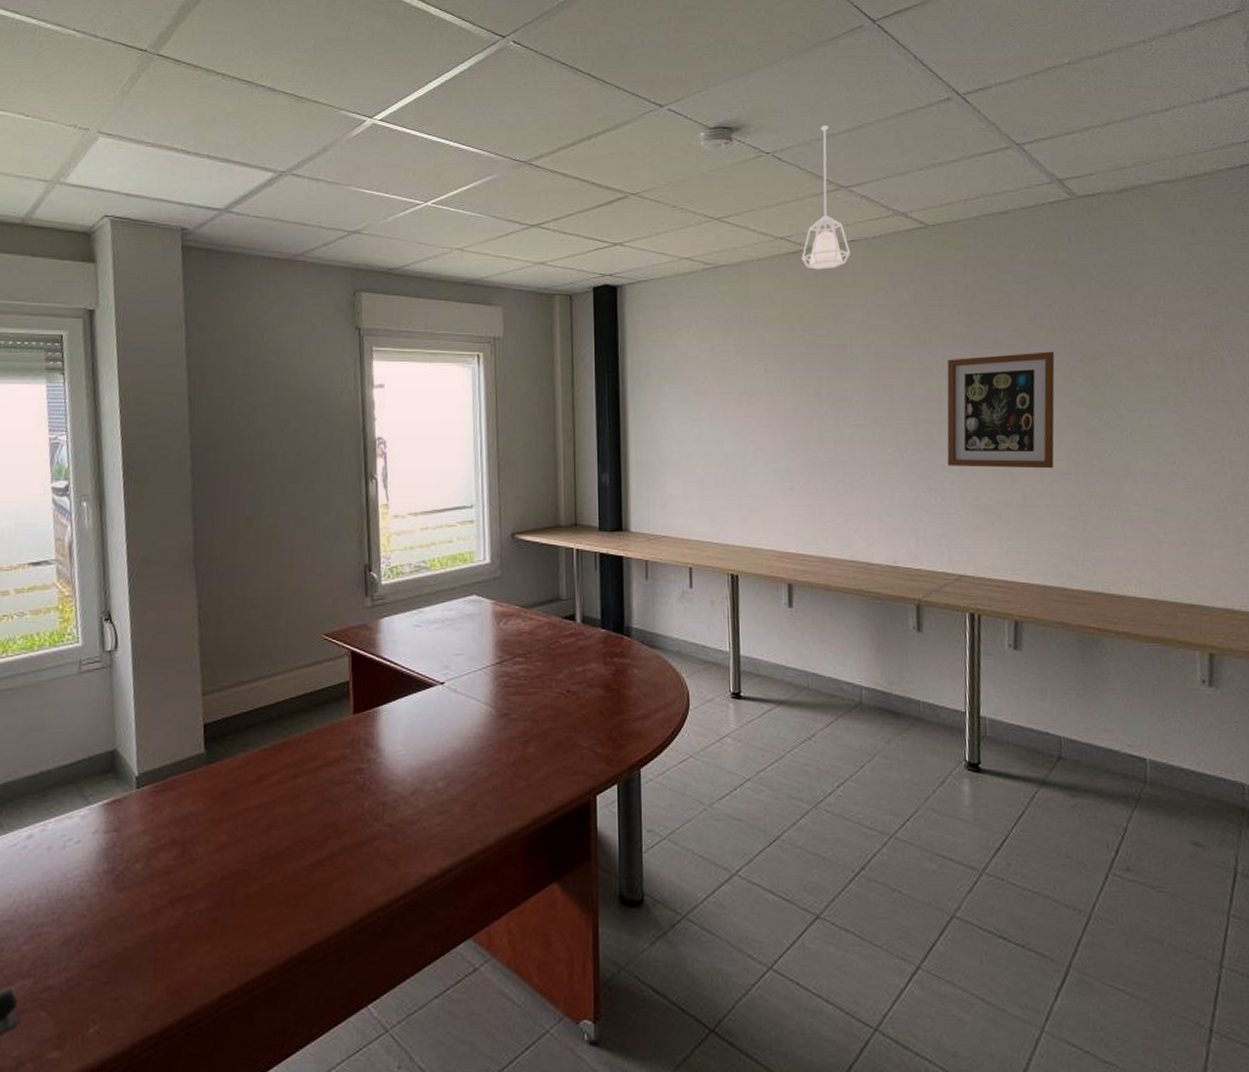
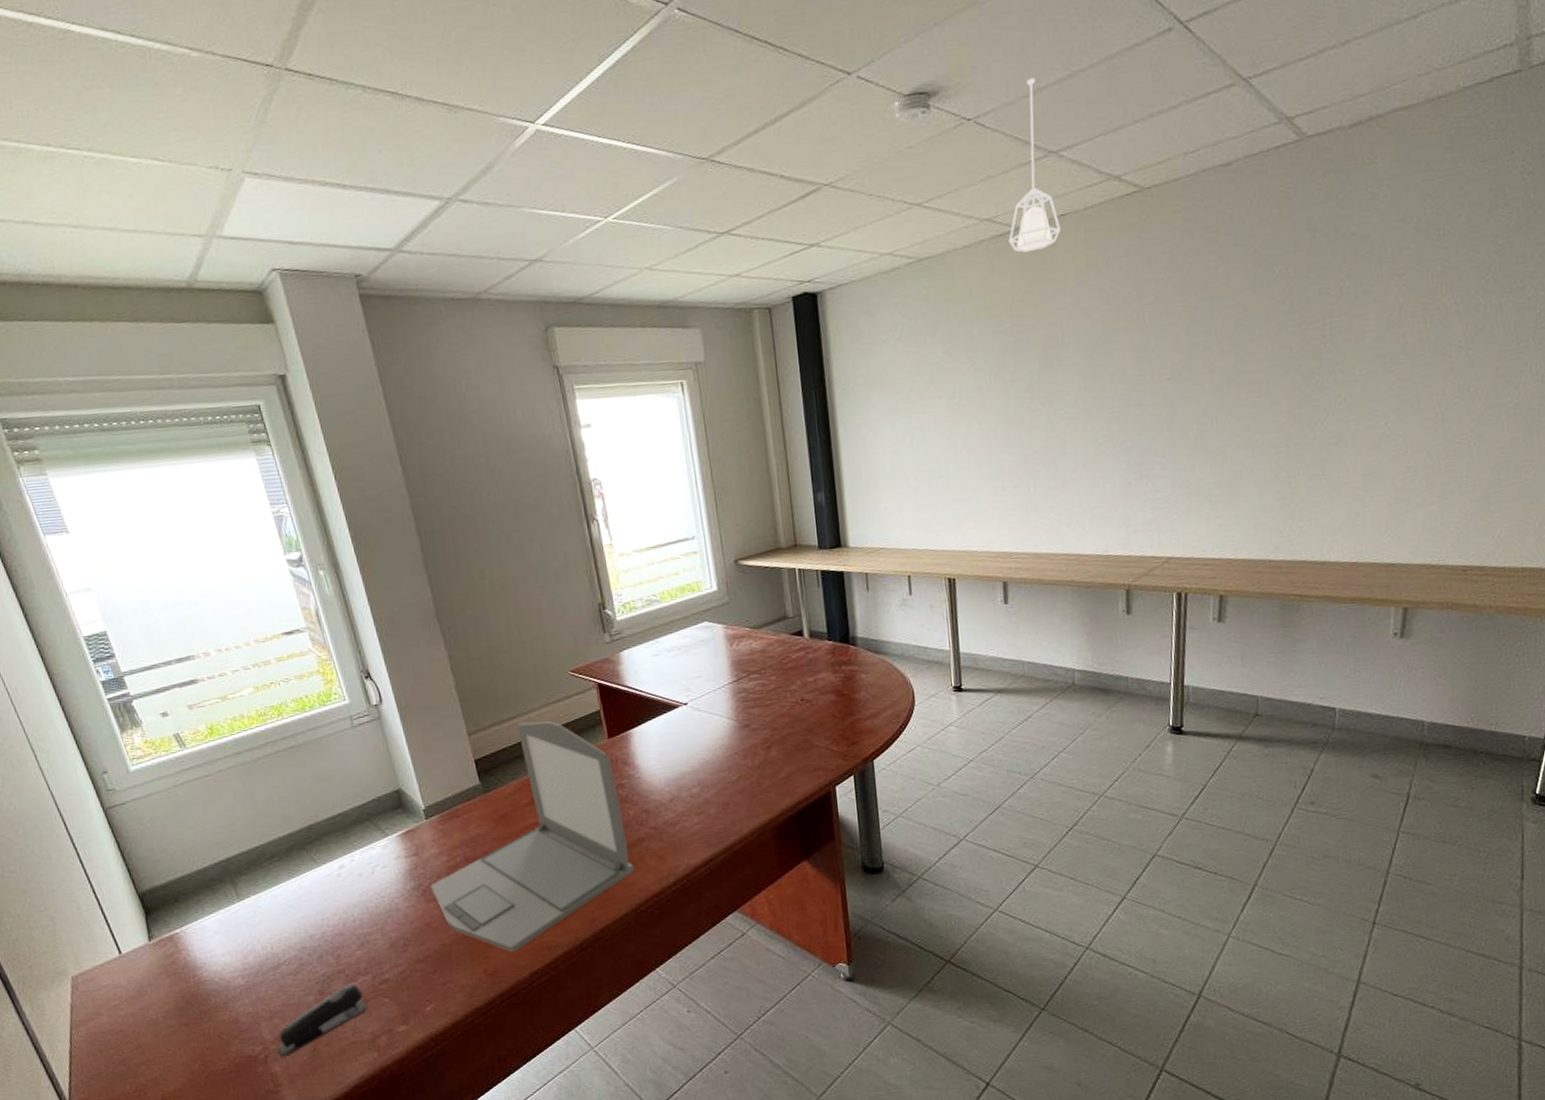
laptop: none [125,687,361,965] -> present [430,721,635,952]
wall art: present [947,351,1055,469] -> none [1158,318,1273,451]

